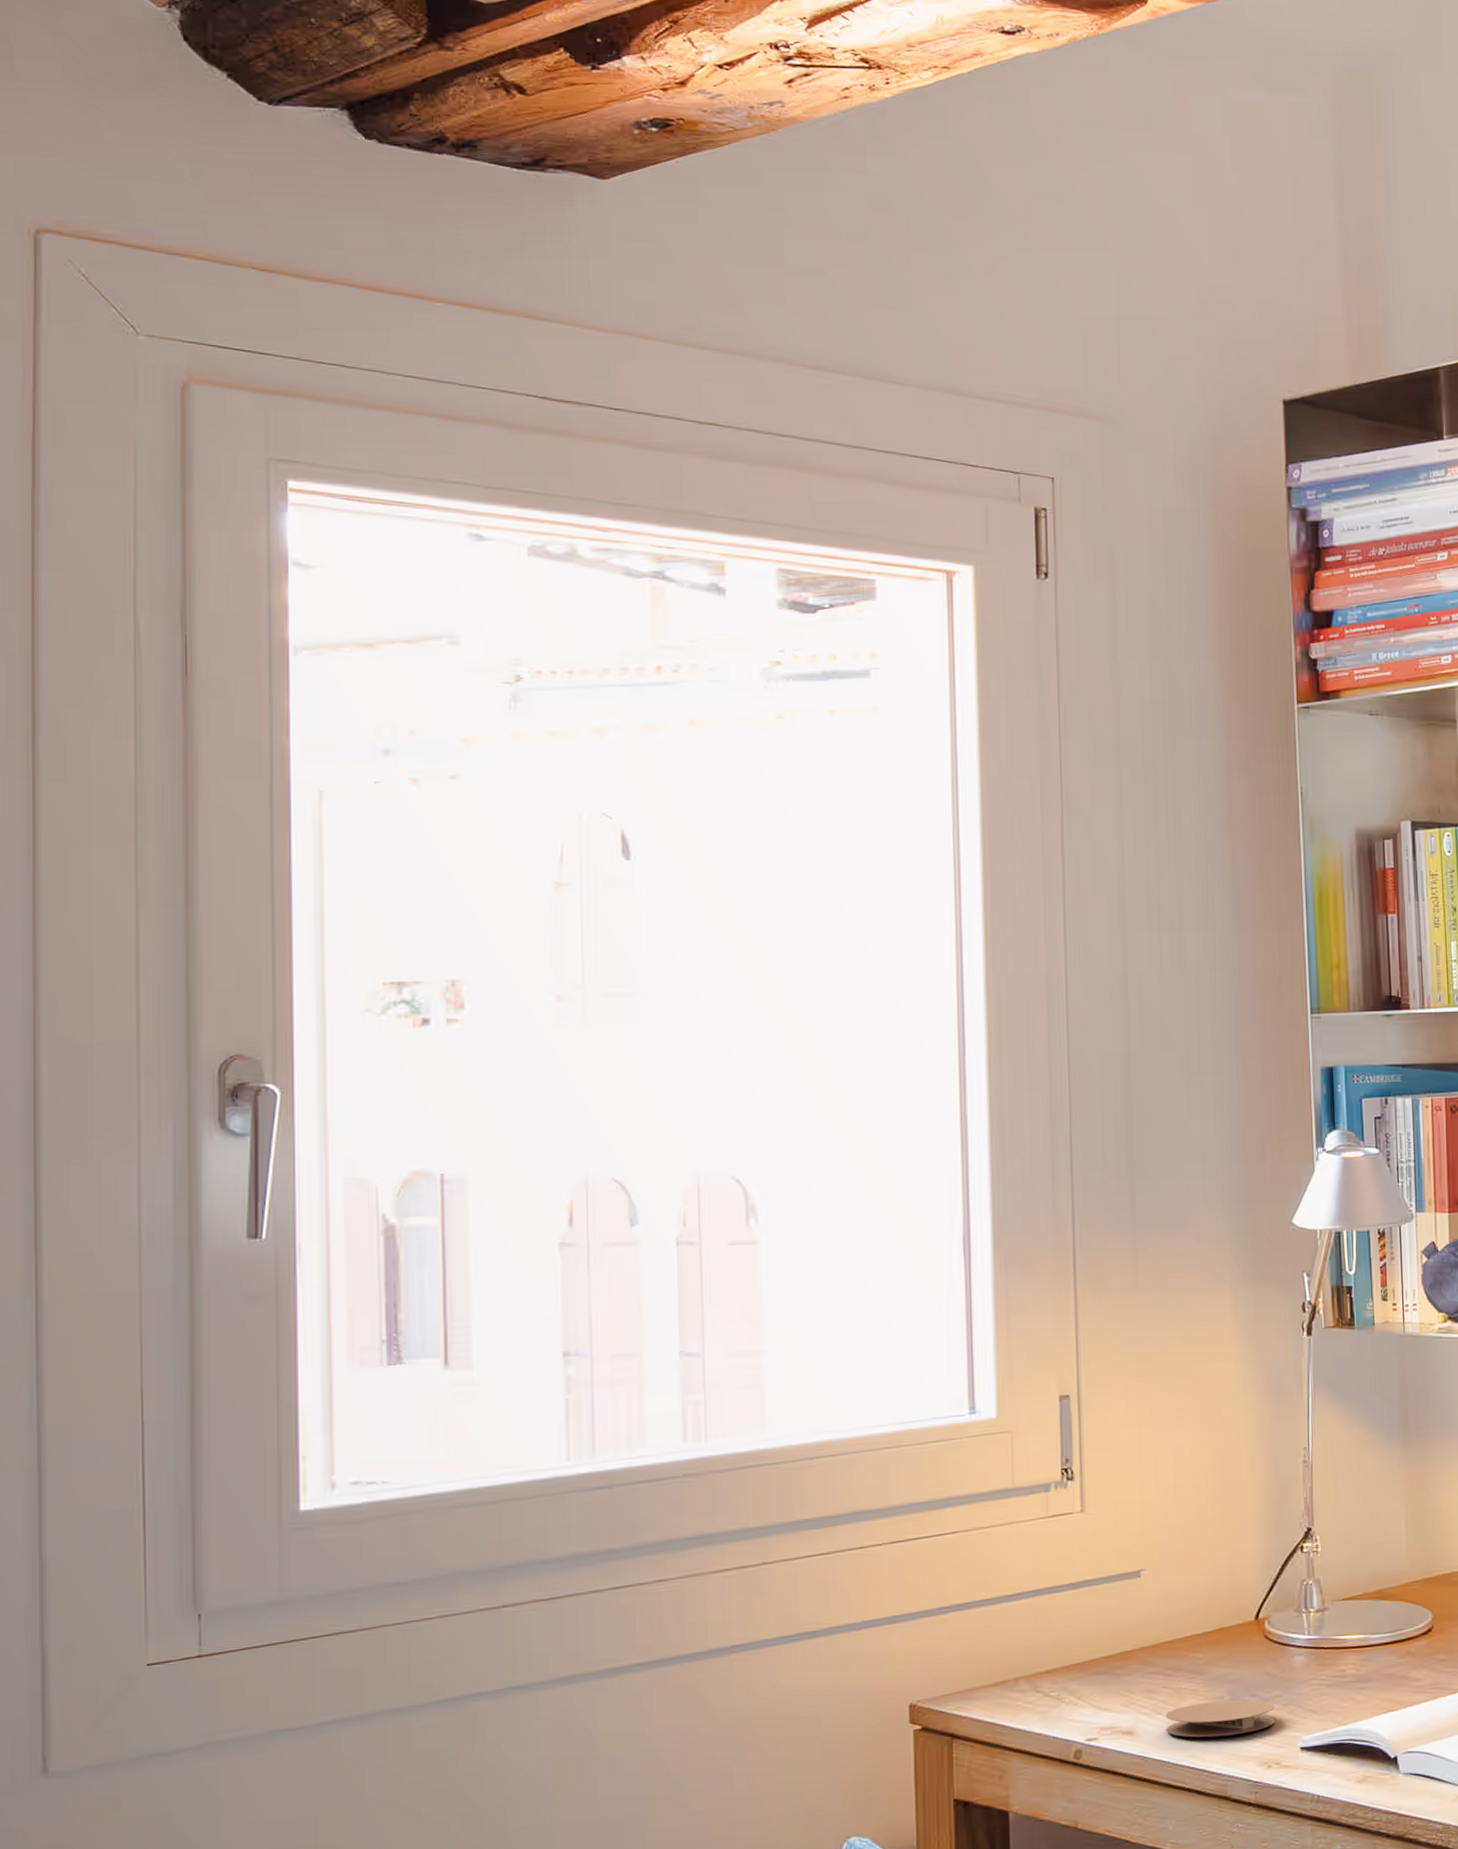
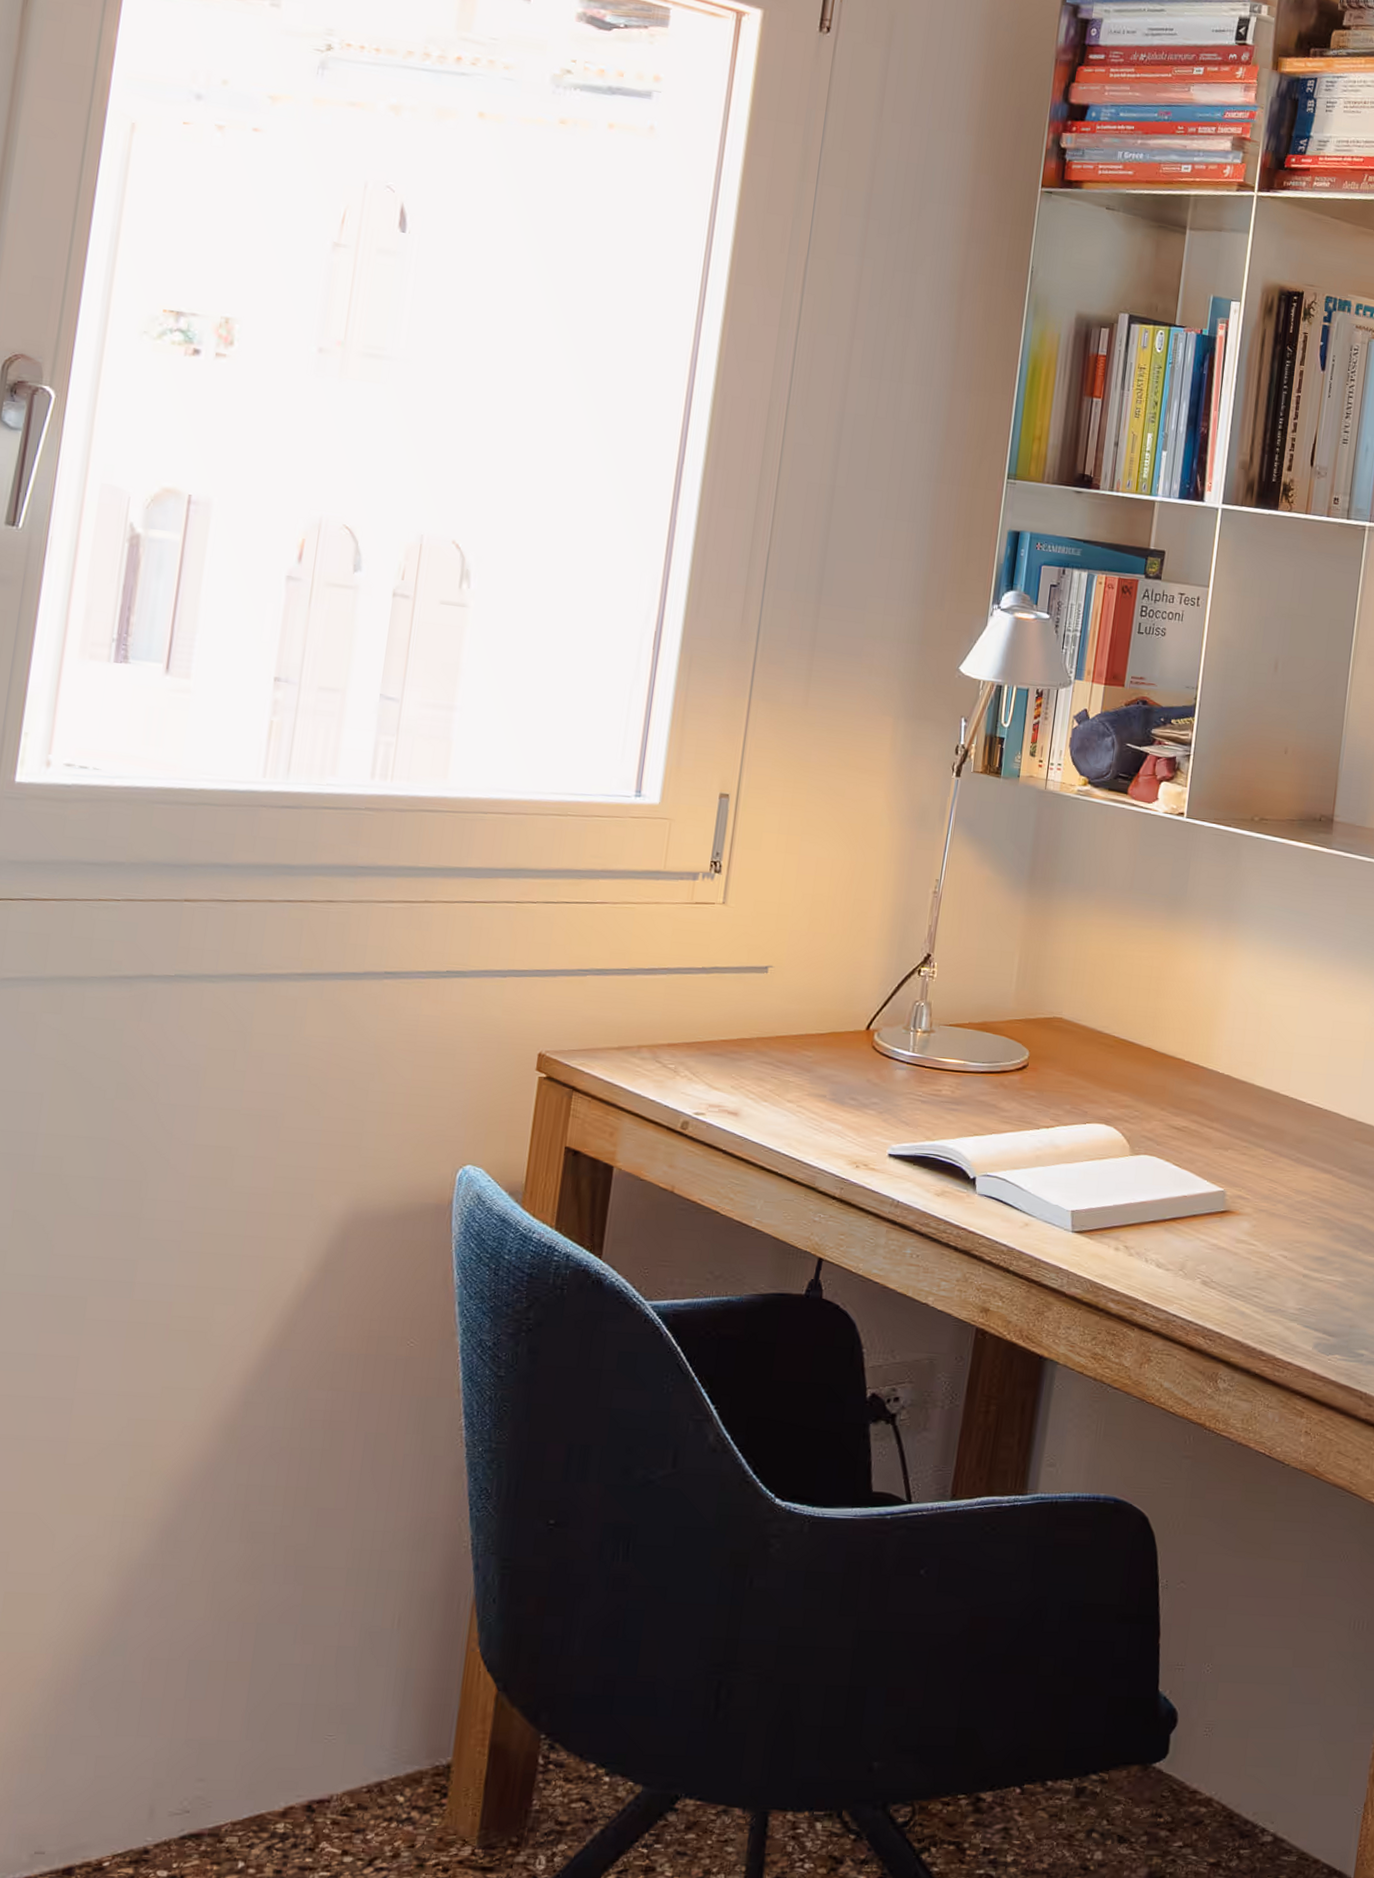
coaster: present [1165,1699,1275,1738] -> none [768,1097,871,1133]

